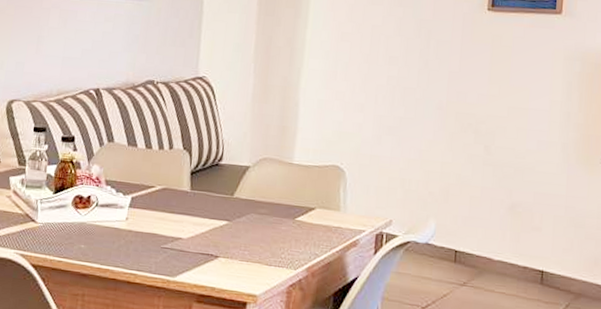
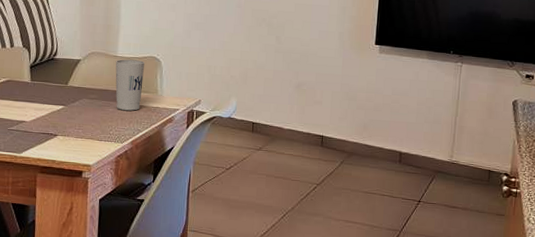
cup: none [289,167,325,231] -> present [115,59,145,111]

